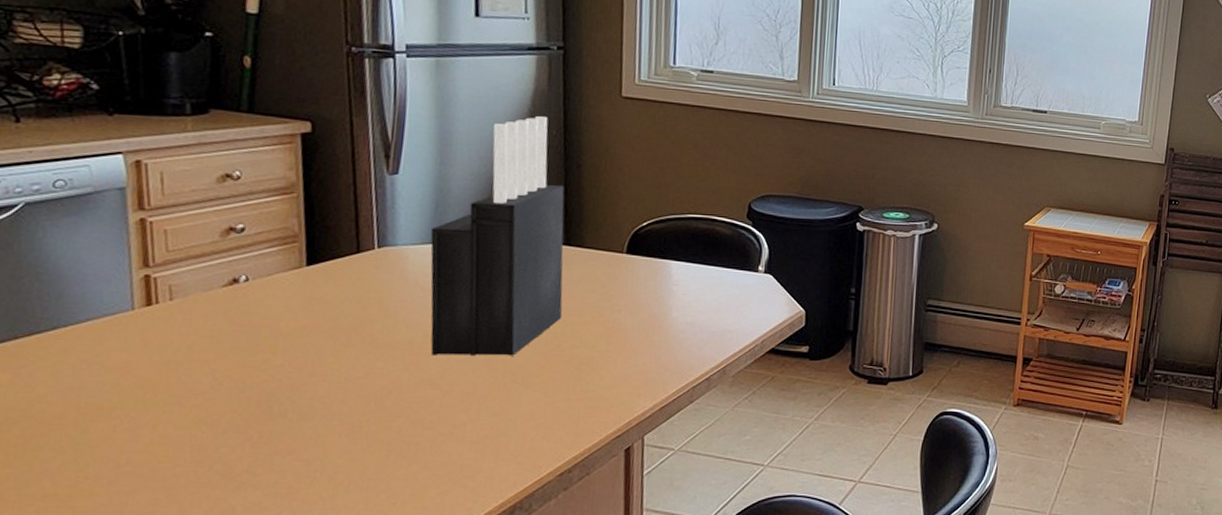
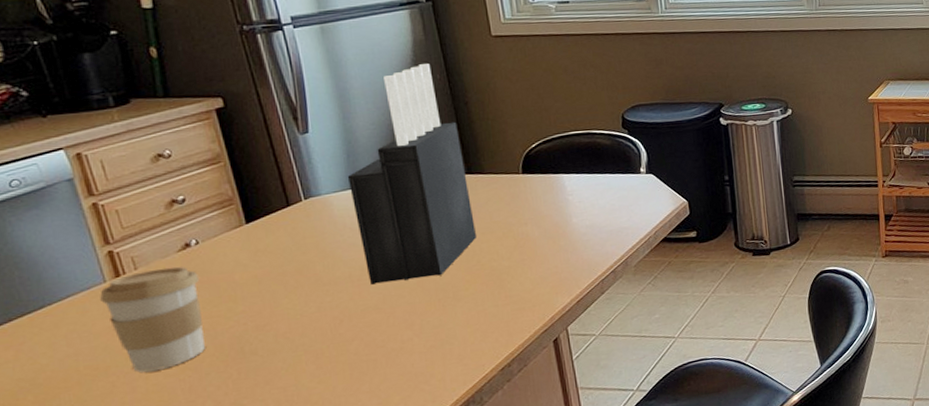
coffee cup: none [123,302,241,421] -> present [100,266,205,372]

